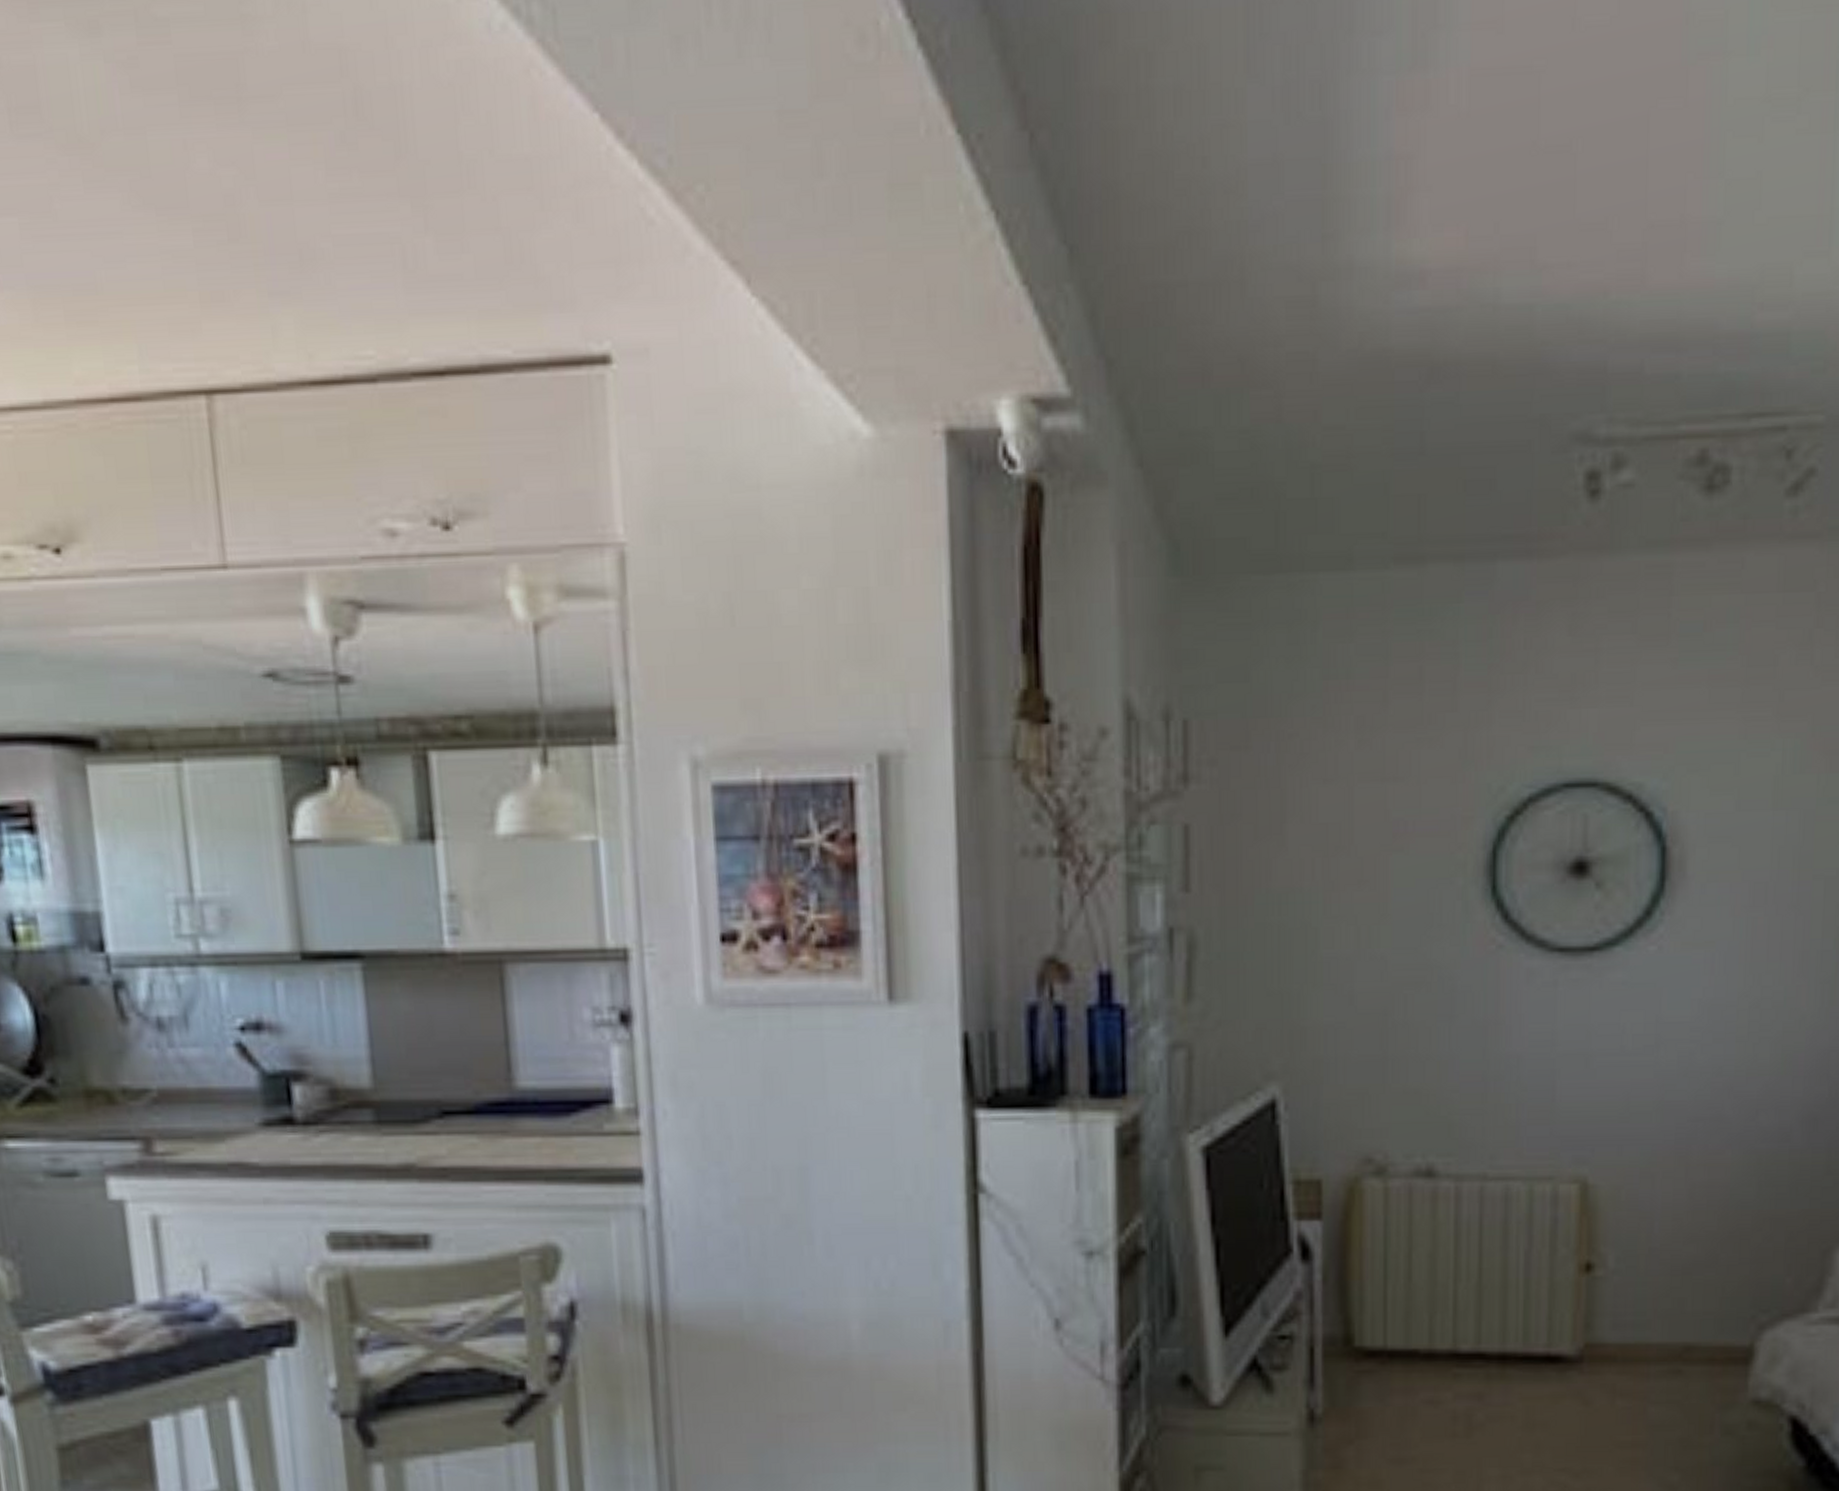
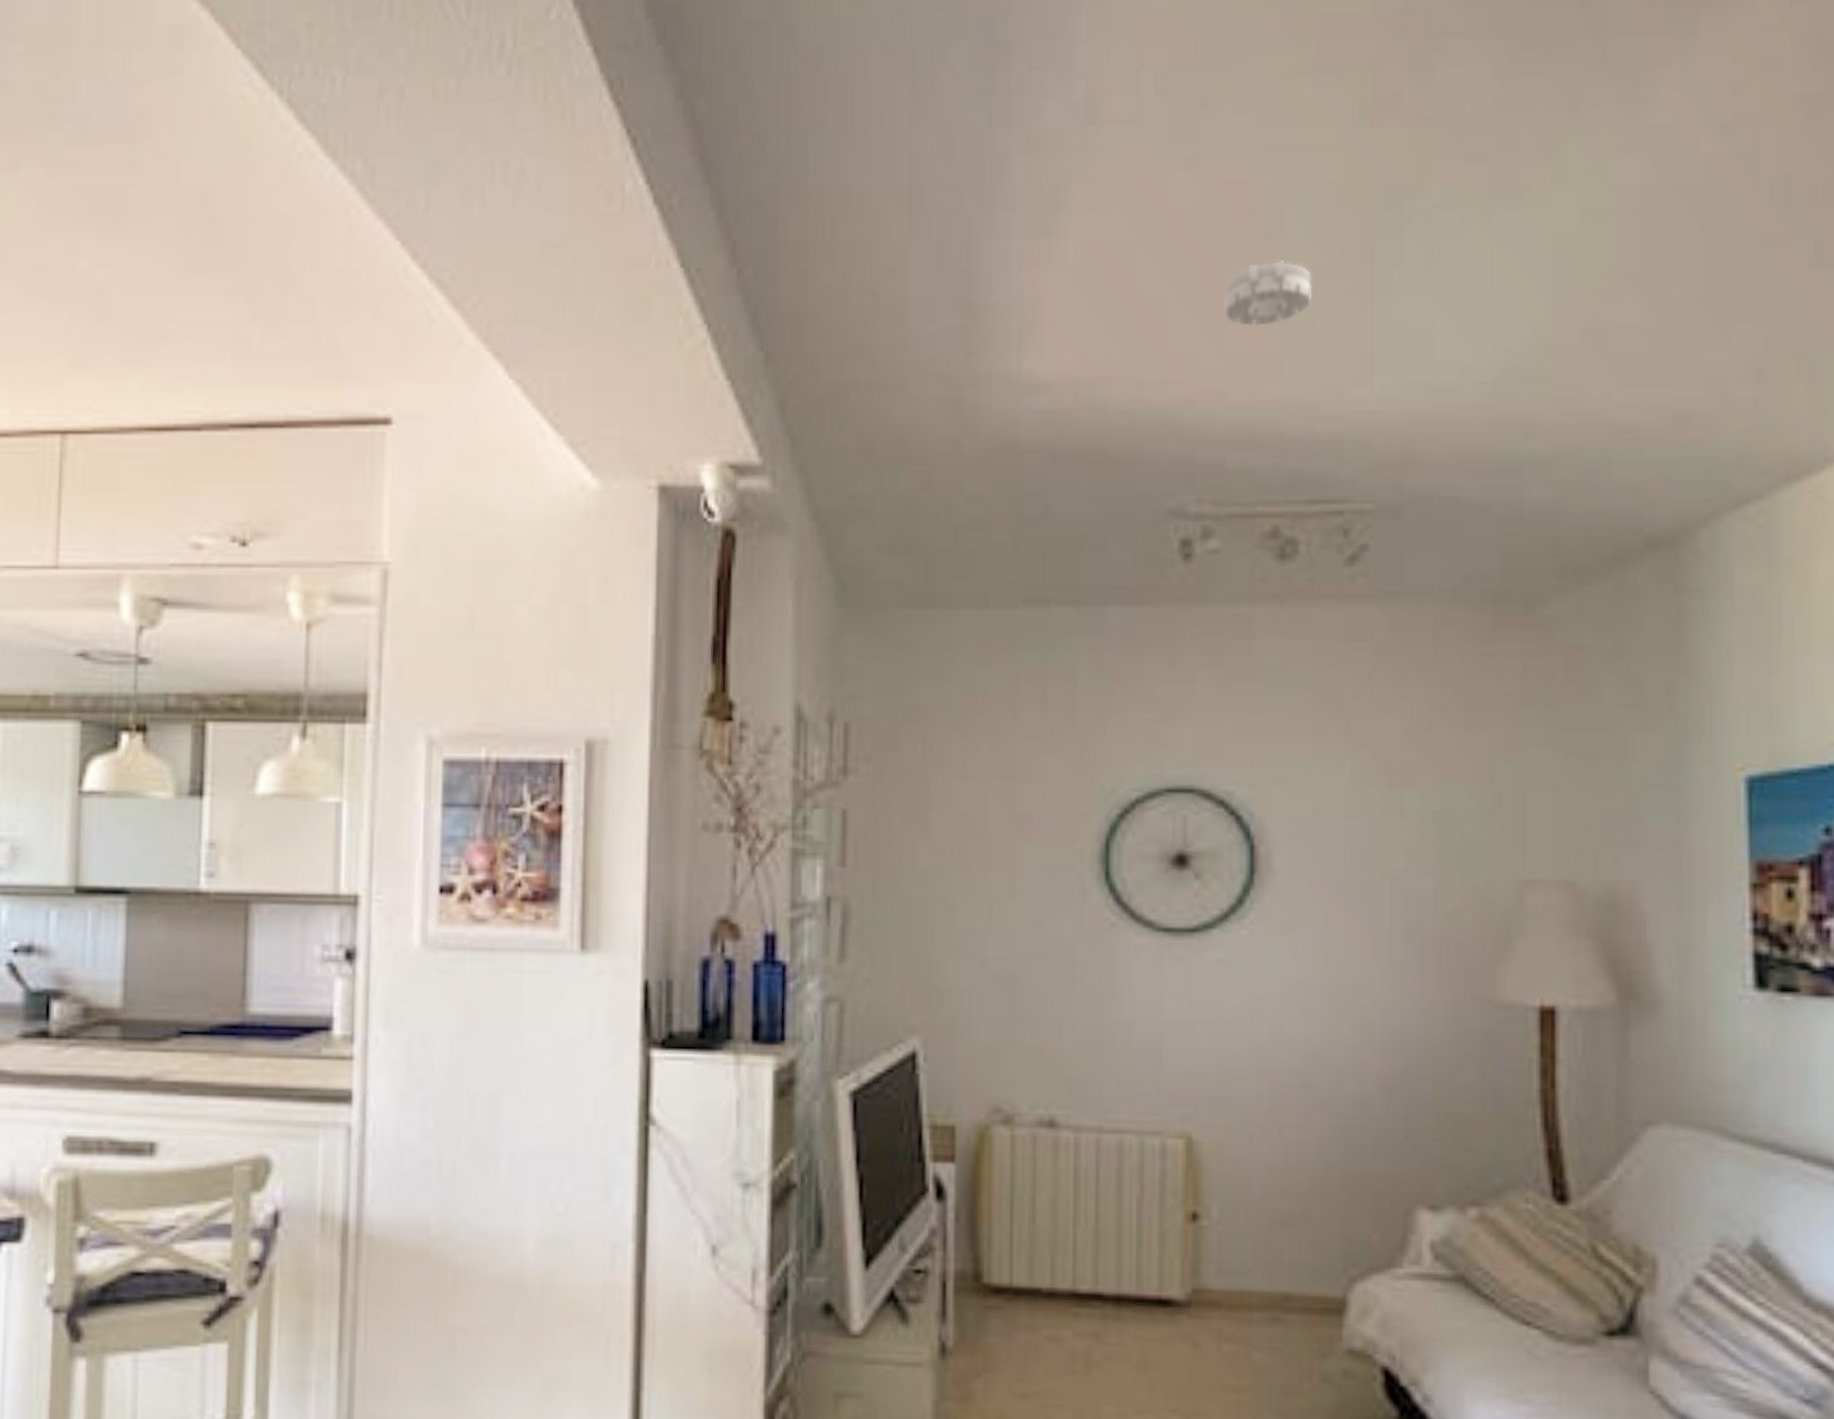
smoke detector: none [1645,88,1760,184] -> present [1223,260,1312,327]

